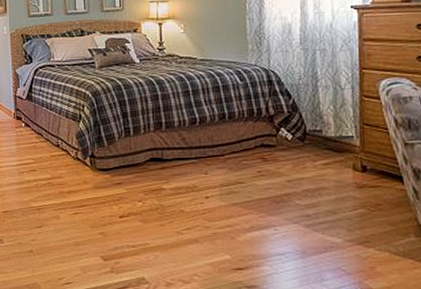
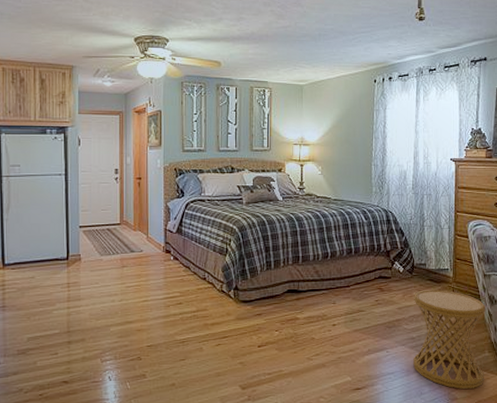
side table: none [307,160,410,279] -> present [413,290,486,389]

